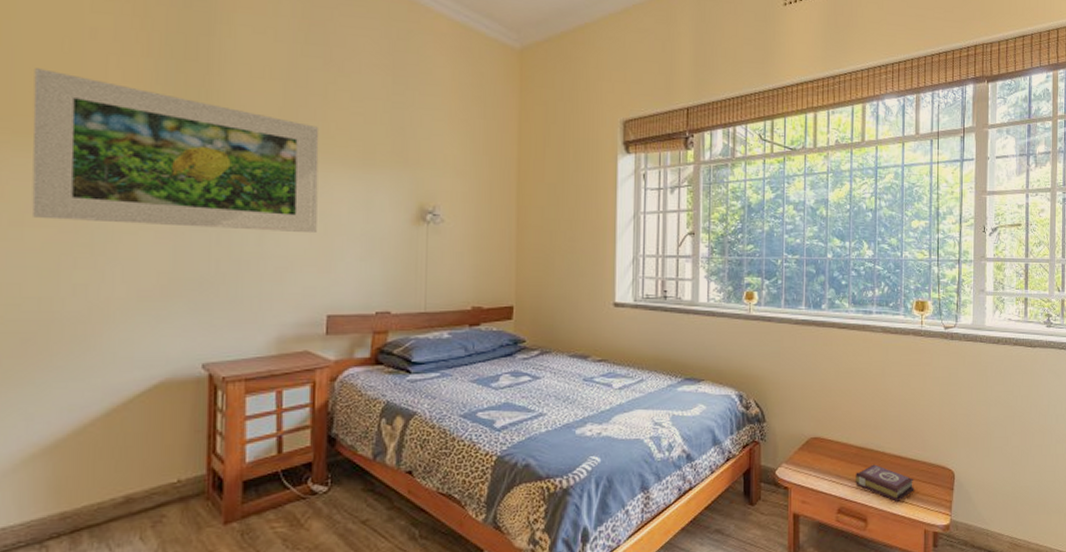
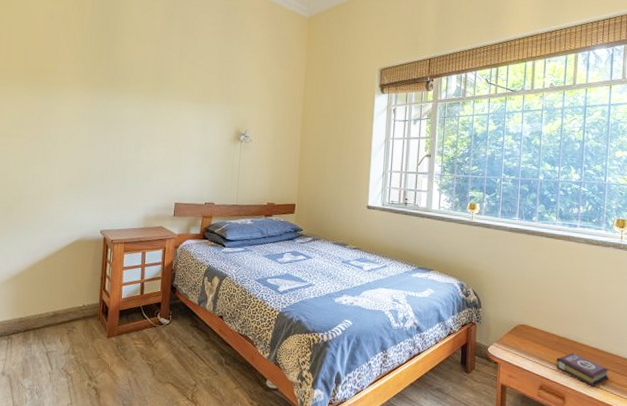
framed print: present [31,68,319,234] -> none [14,39,176,147]

